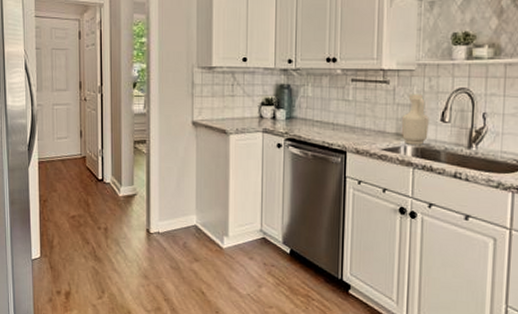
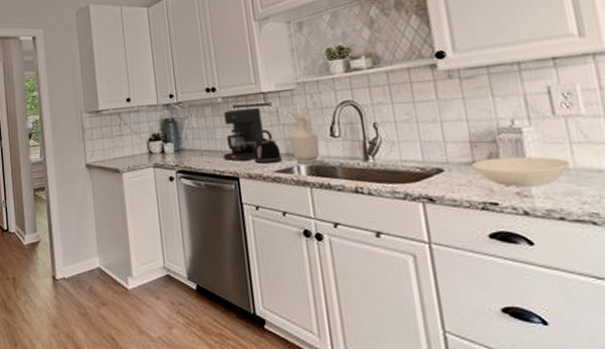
coffee maker: none [334,83,378,136] -> present [223,108,264,161]
kettle: none [364,107,391,141] -> present [254,129,282,164]

